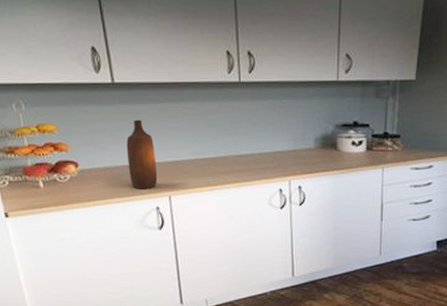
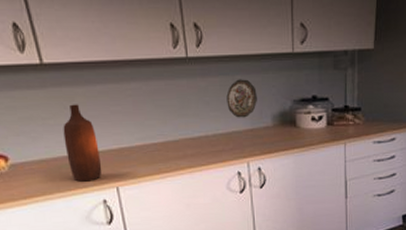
decorative plate: none [273,103,302,139] -> present [226,79,257,118]

